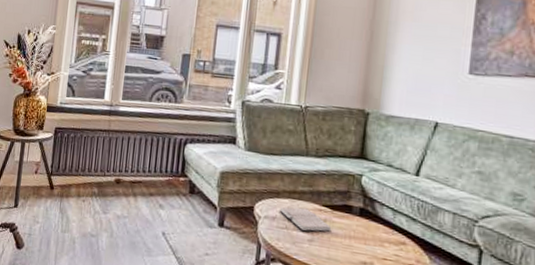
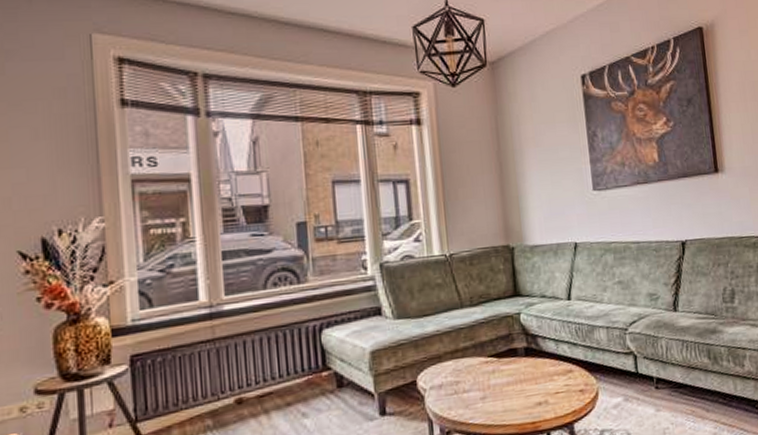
hardback book: present [280,207,332,233] -> none [445,365,502,391]

